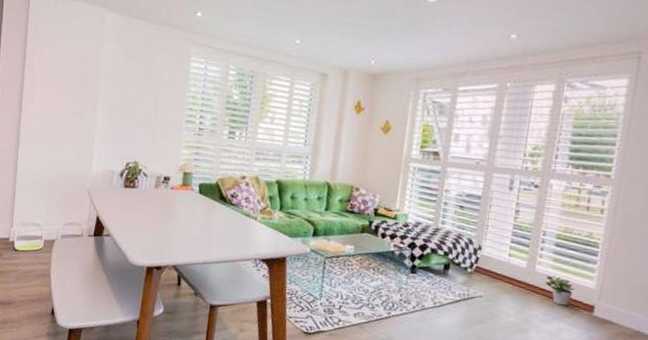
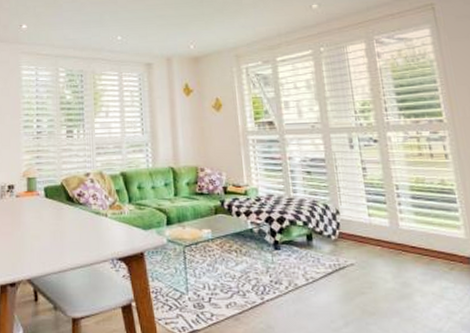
potted plant: present [545,275,576,306] -> none [412,229,446,262]

